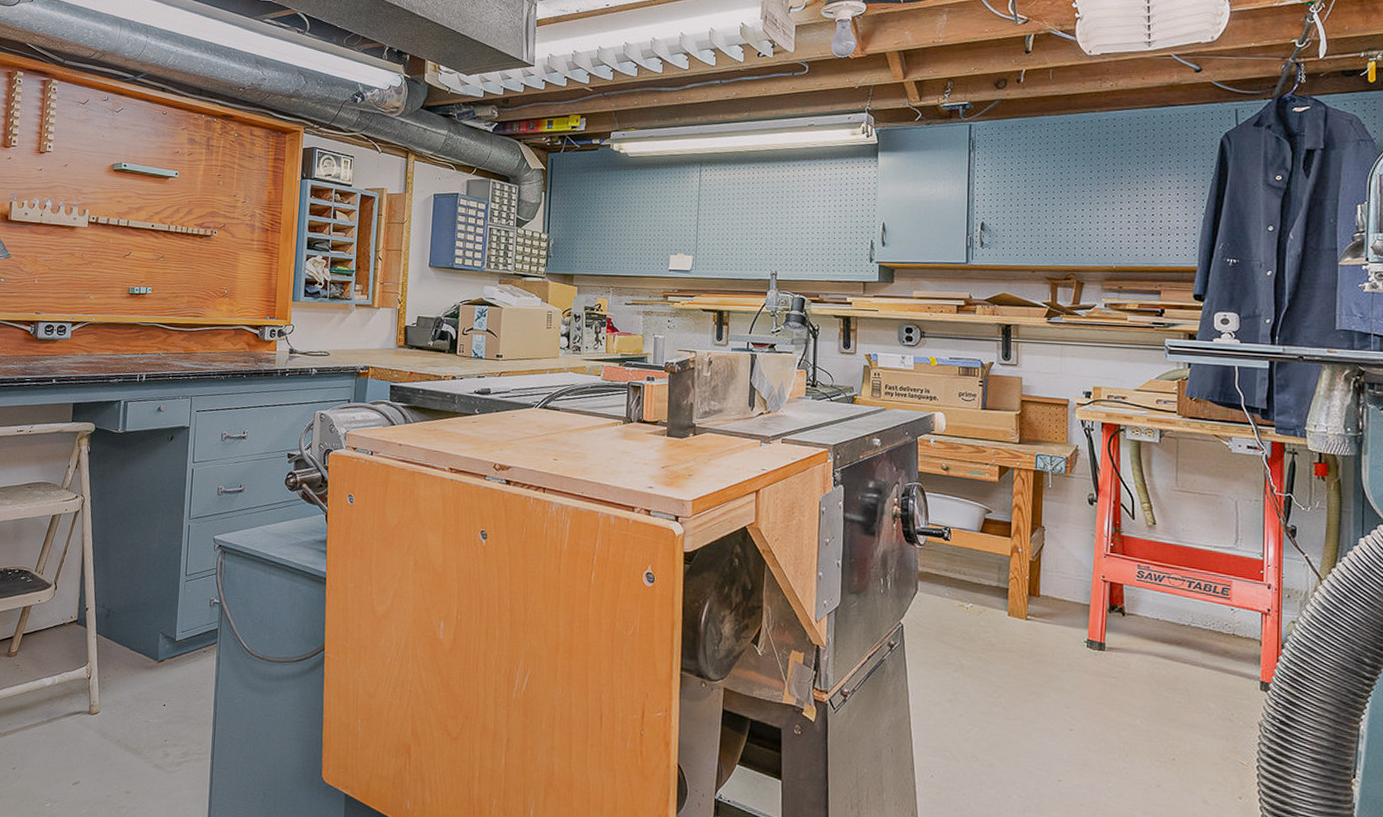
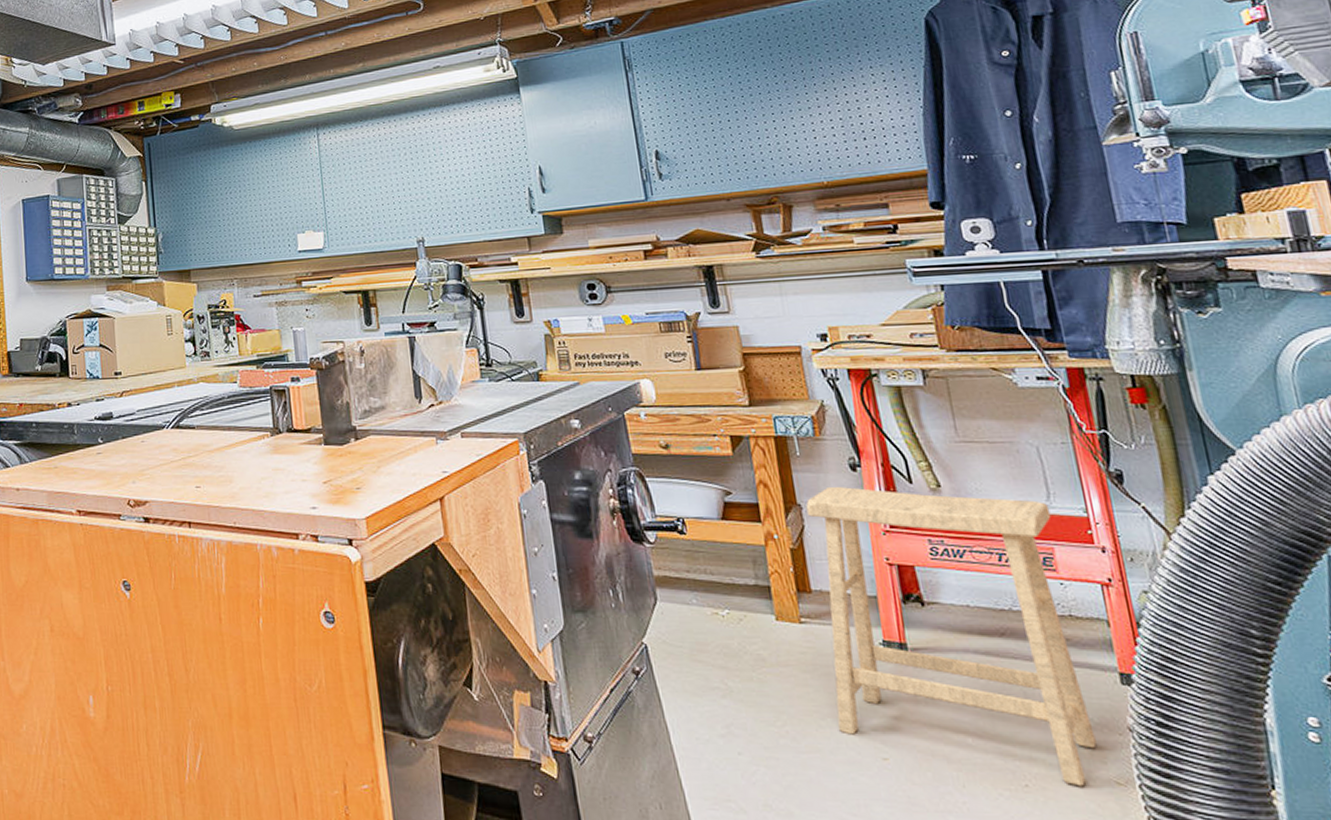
stool: none [1041,515,1236,764] -> present [806,486,1097,787]

